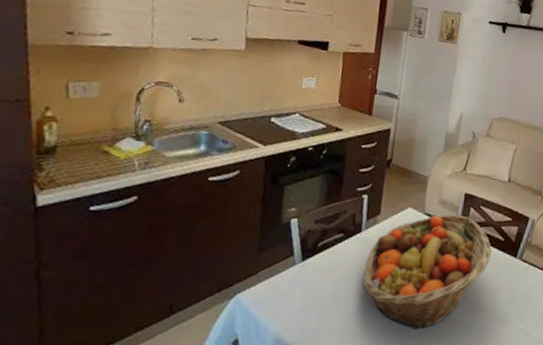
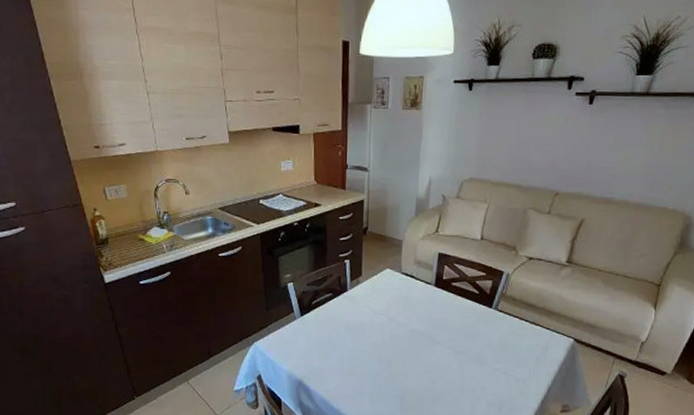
fruit basket: present [363,214,493,330] -> none [353,272,468,369]

